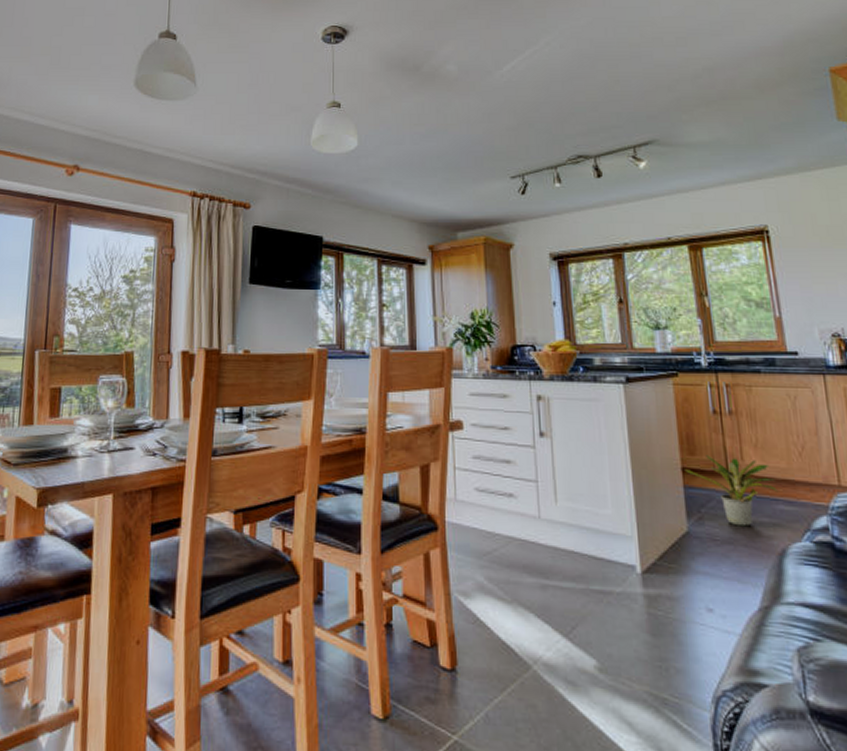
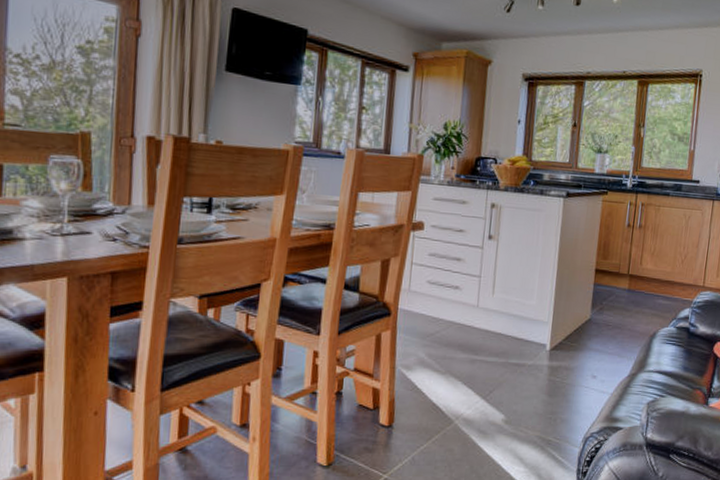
potted plant: present [684,455,779,527] -> none [597,260,662,316]

